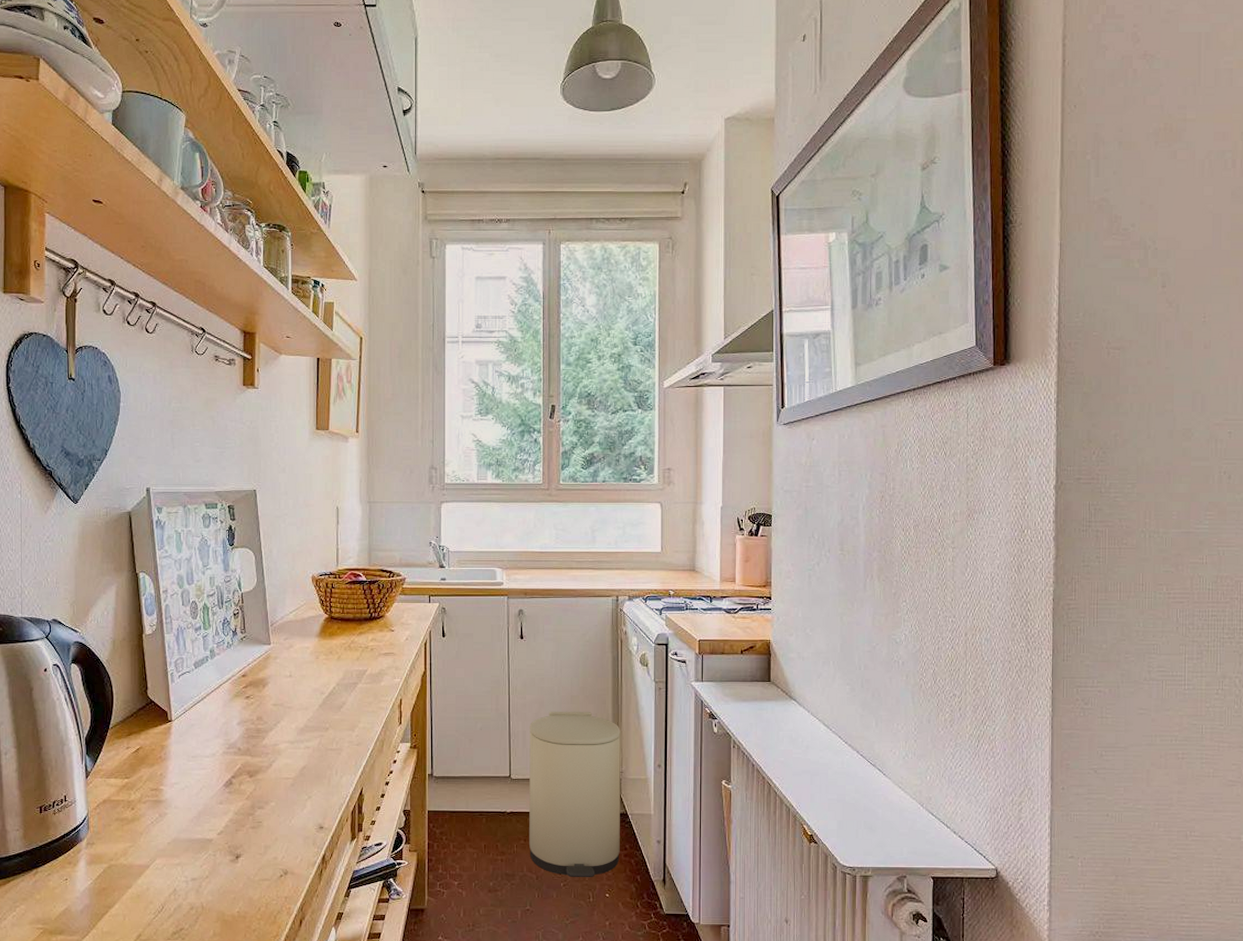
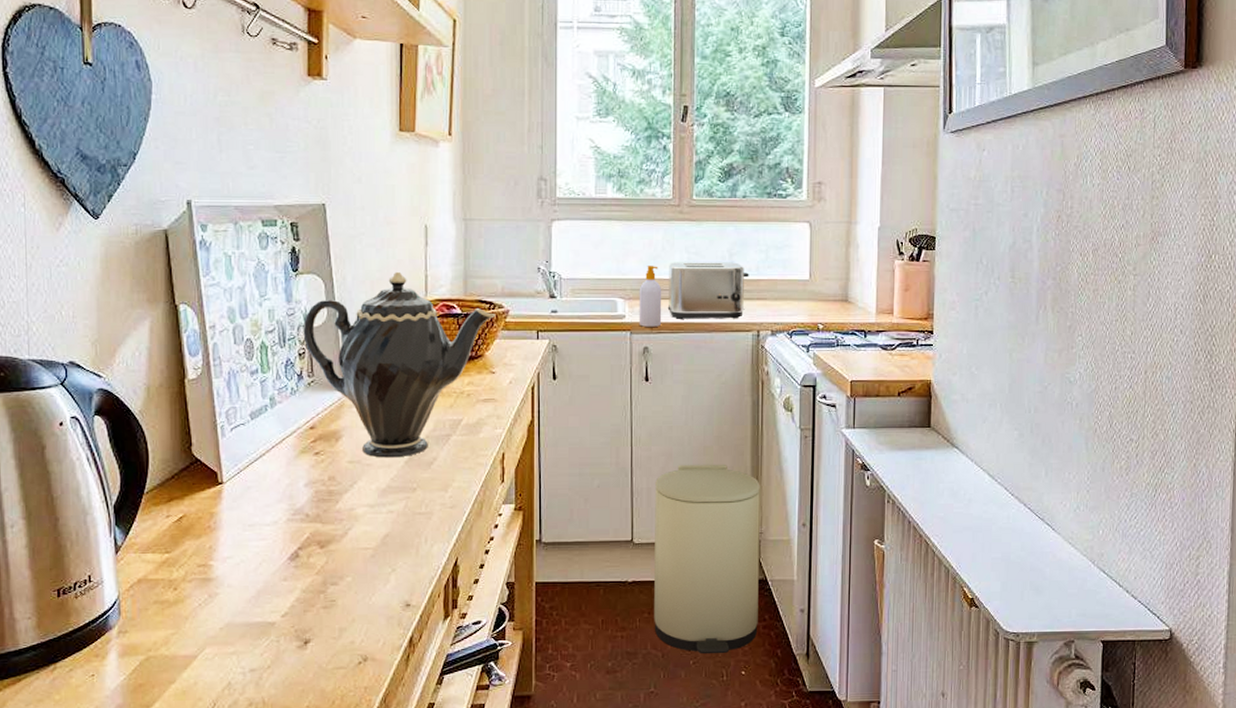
teapot: none [237,545,395,702] -> present [303,271,496,458]
soap bottle: none [514,540,534,593] -> present [638,266,662,328]
toaster: none [539,537,609,586] -> present [667,262,749,319]

